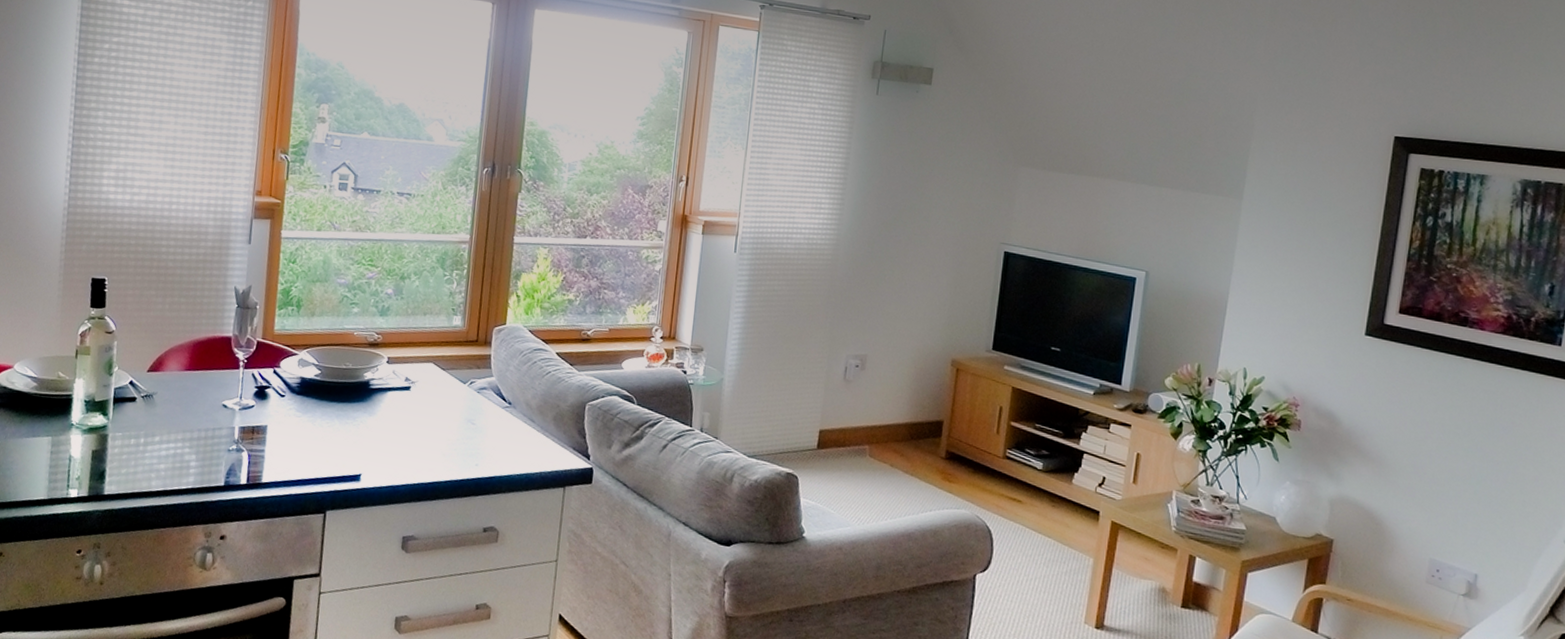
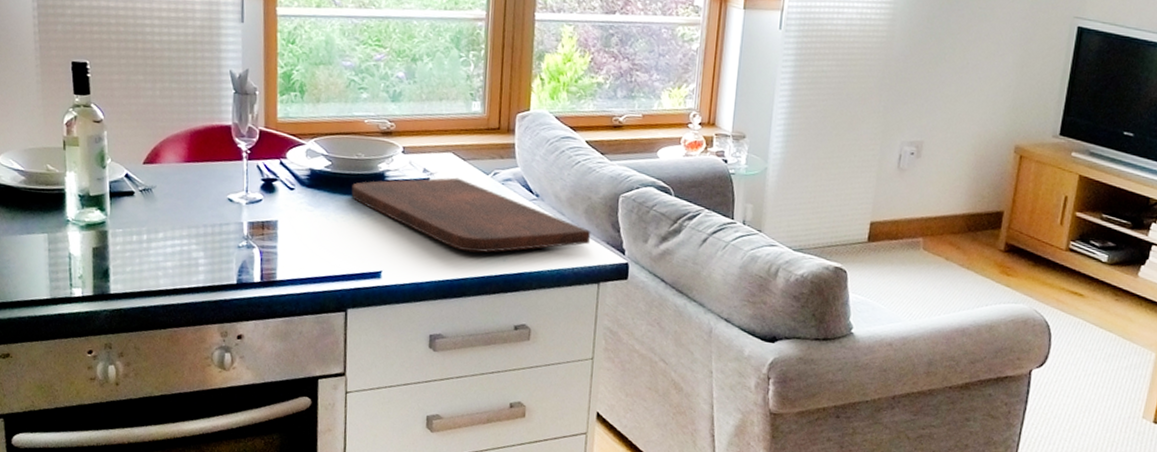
cutting board: none [337,386,559,457] -> present [351,177,591,253]

